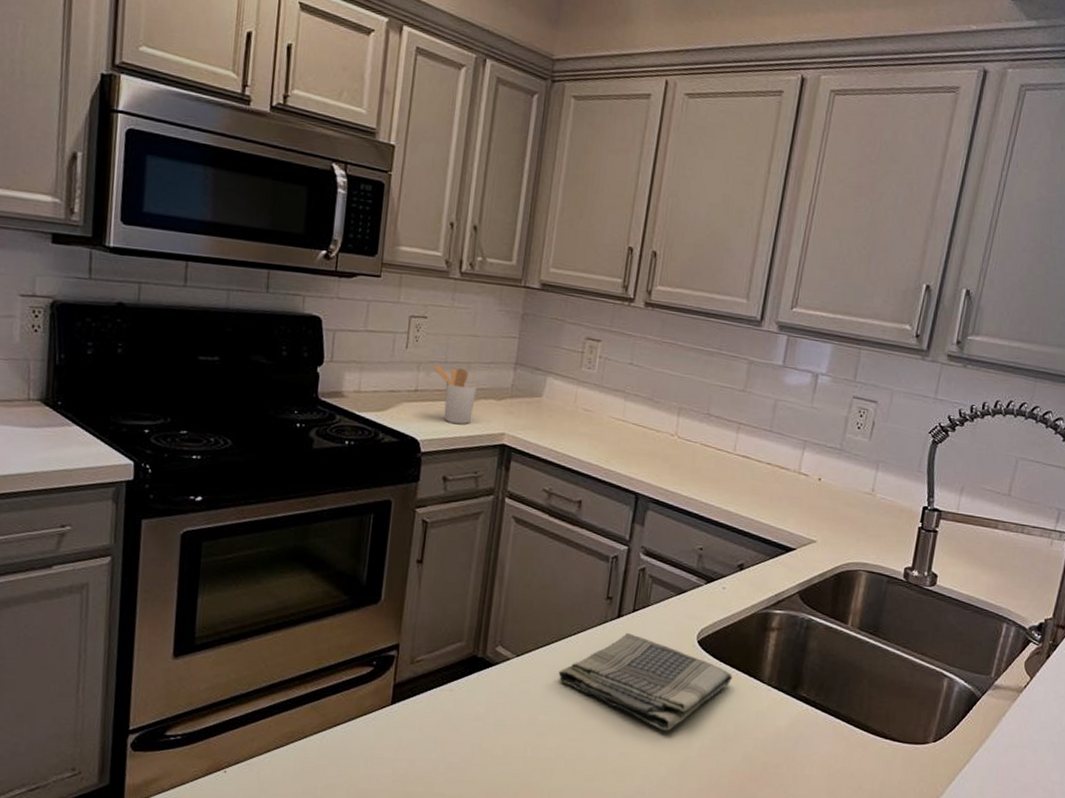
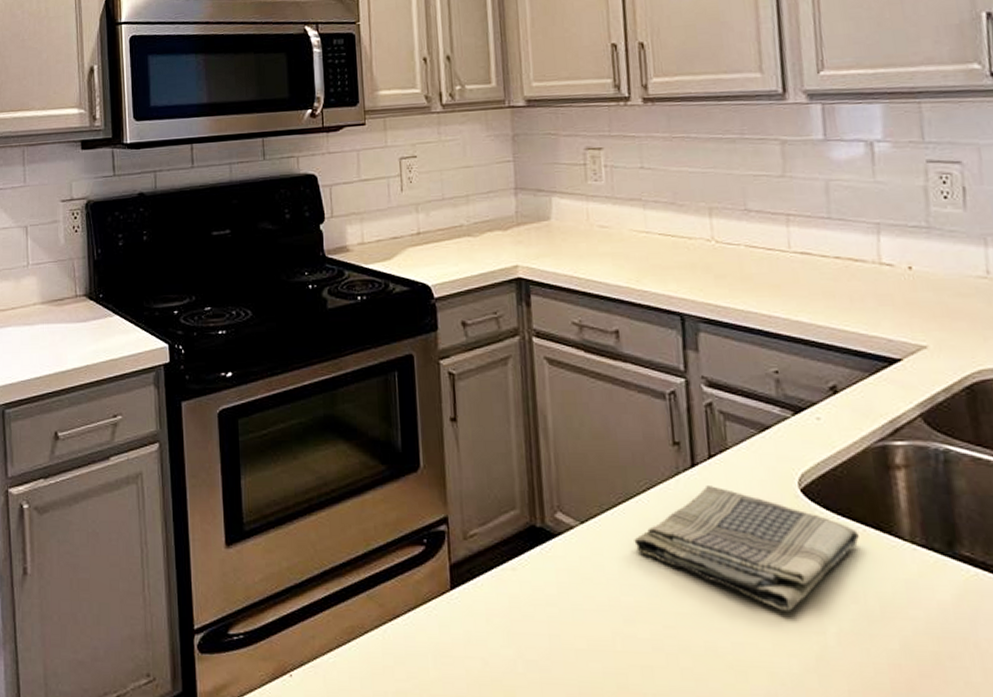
utensil holder: present [432,364,477,425] -> none [430,203,480,263]

